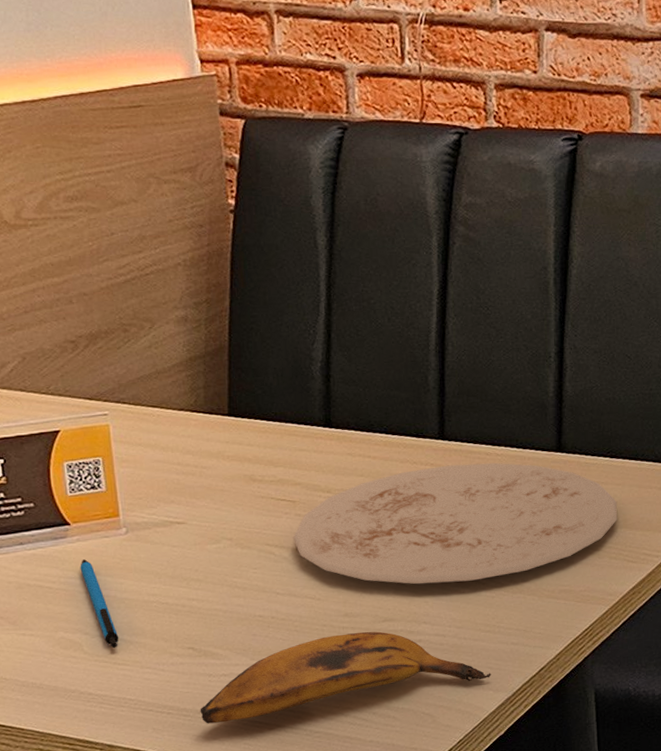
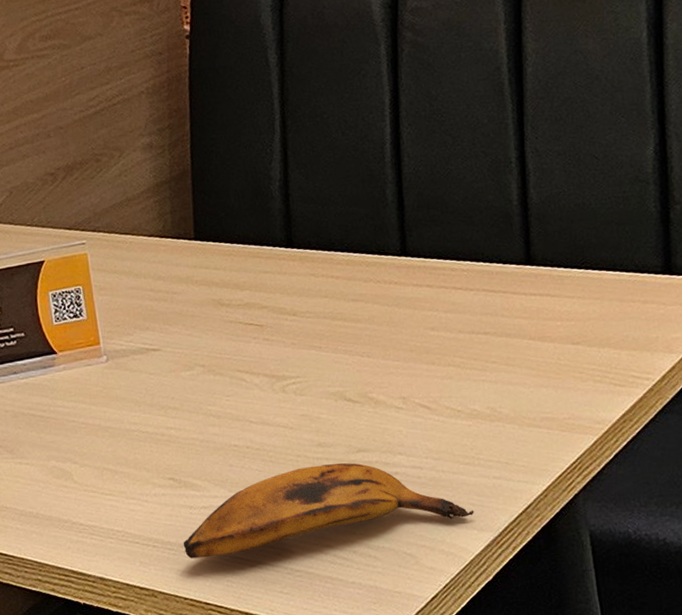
pen: present [80,559,119,649] -> none [67,388,105,479]
plate: present [292,462,618,585] -> none [262,279,599,412]

